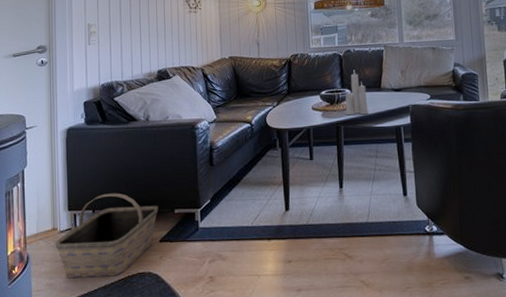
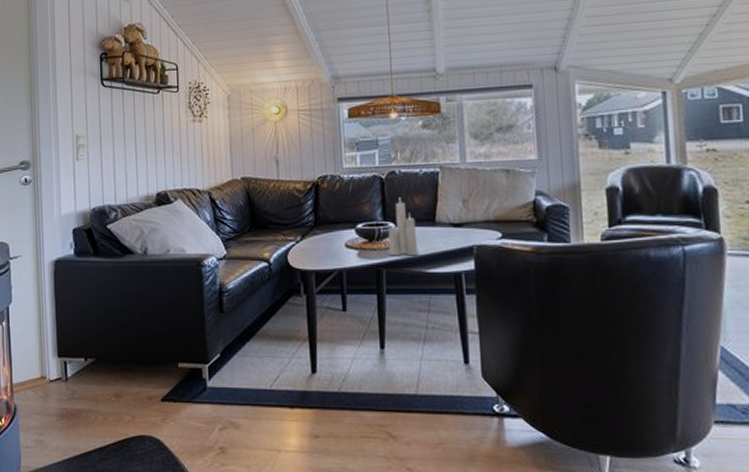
basket: present [55,193,159,279] -> none [44,339,160,438]

